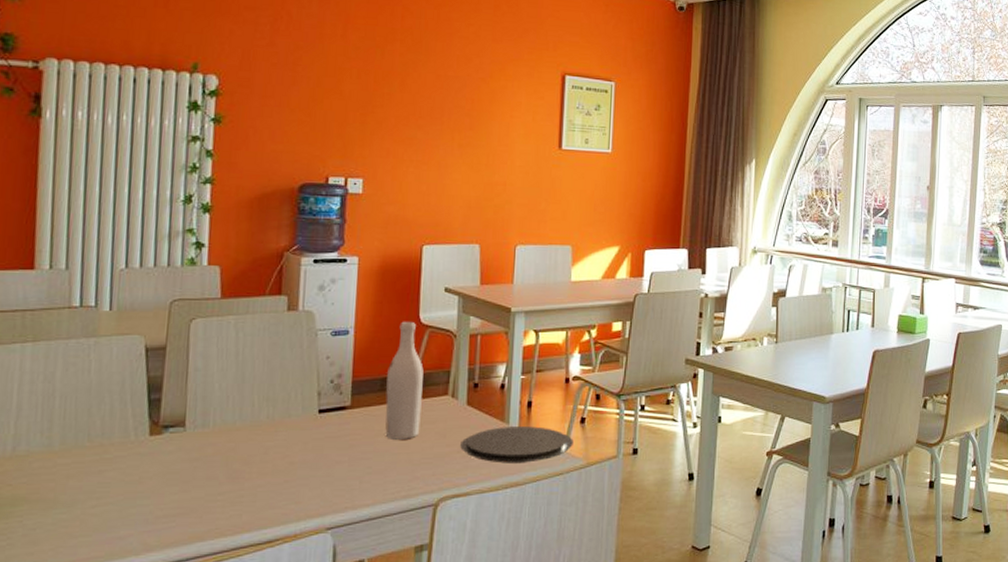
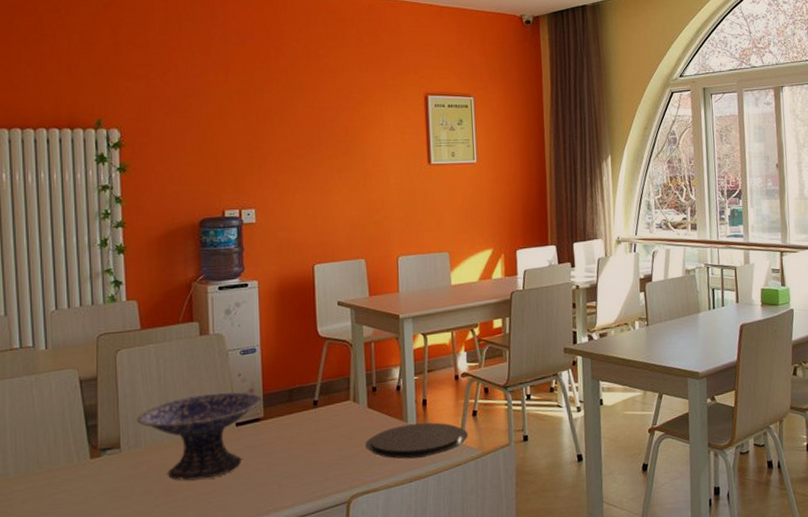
decorative bowl: none [207,375,352,468] -> present [137,392,263,481]
wine bottle: present [385,321,424,440] -> none [293,335,328,445]

